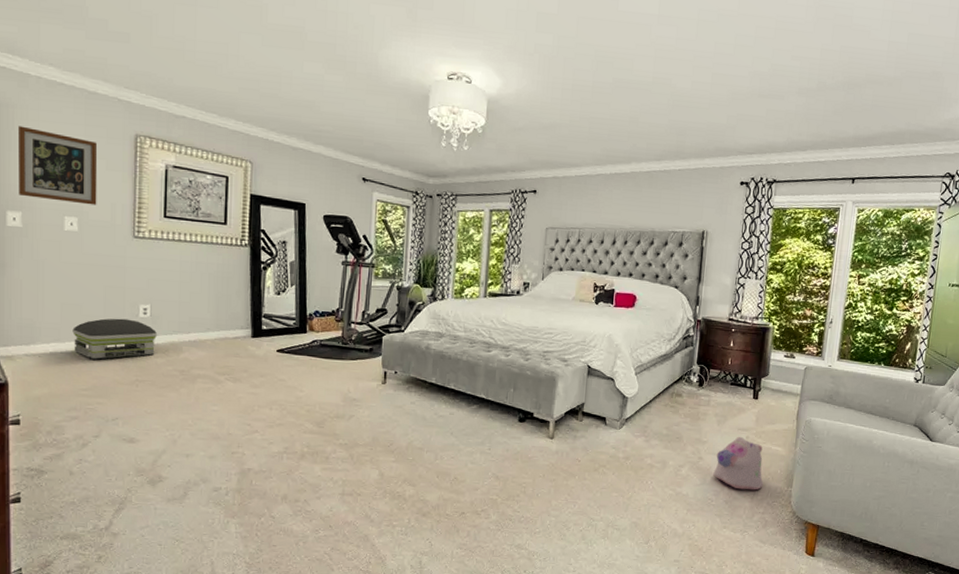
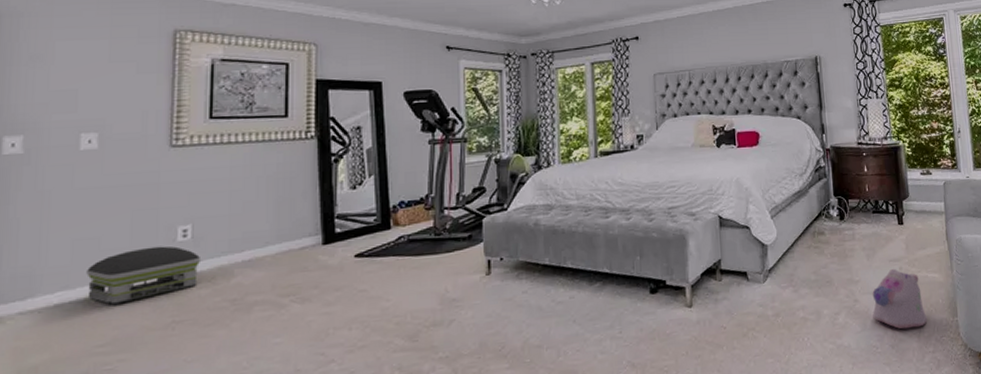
wall art: present [17,125,98,206] -> none [20,36,126,117]

